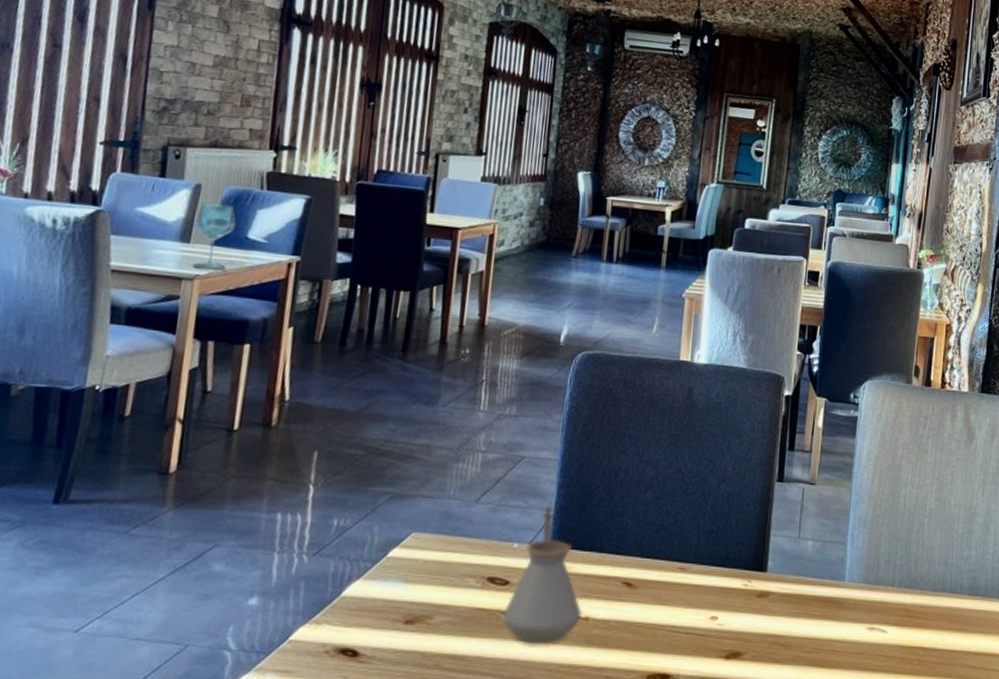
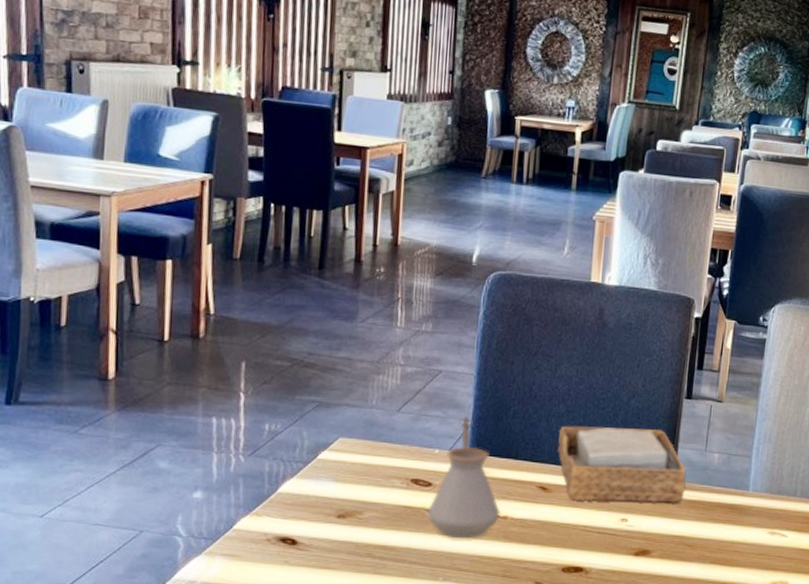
wine glass: present [192,202,236,270] -> none [105,118,147,187]
napkin holder: none [644,514,779,597] -> present [558,425,687,503]

